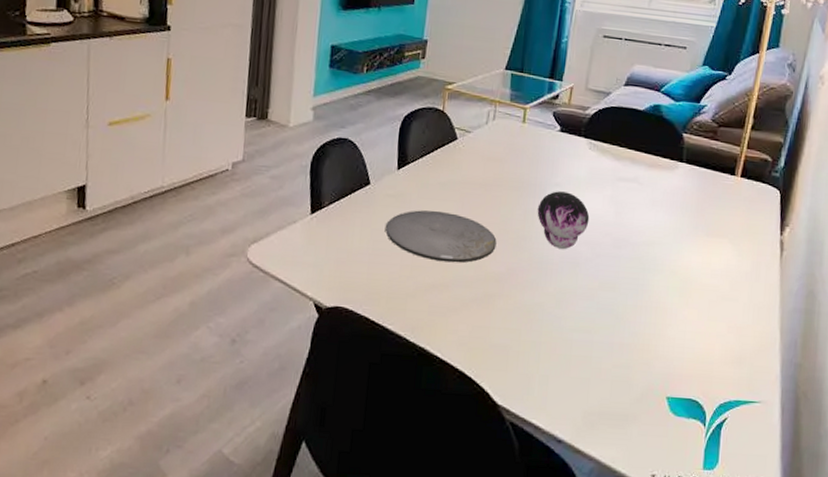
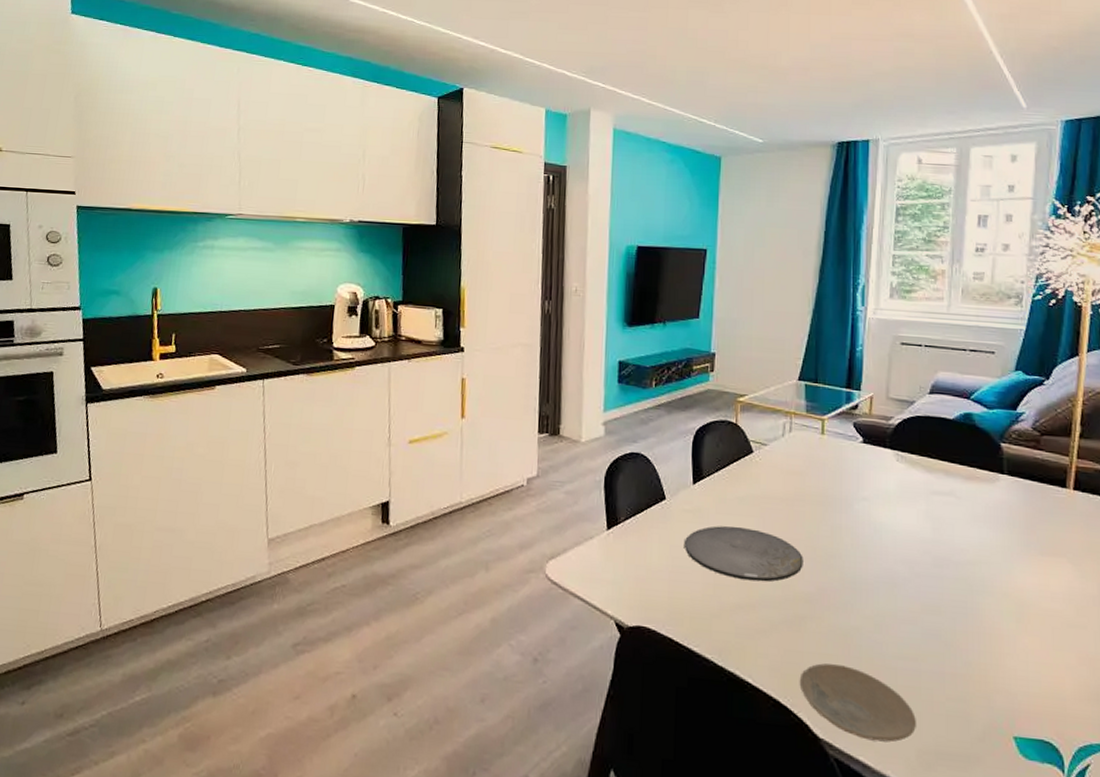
plate: none [483,337,585,406] -> present [799,663,916,743]
decorative orb: present [537,191,590,249] -> none [845,505,904,568]

